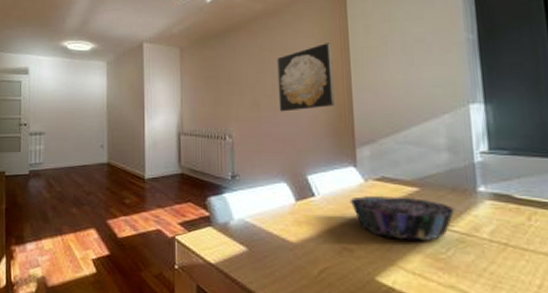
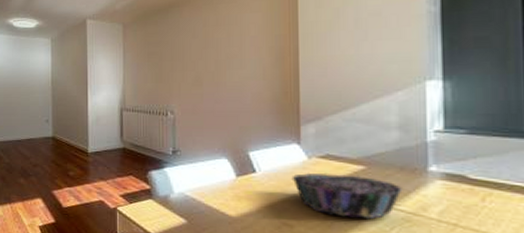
wall art: present [277,43,335,112] -> none [221,17,280,88]

